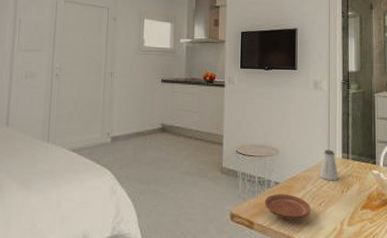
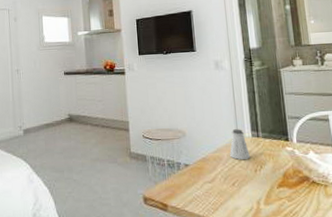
plate: present [264,193,311,219] -> none [176,175,224,201]

